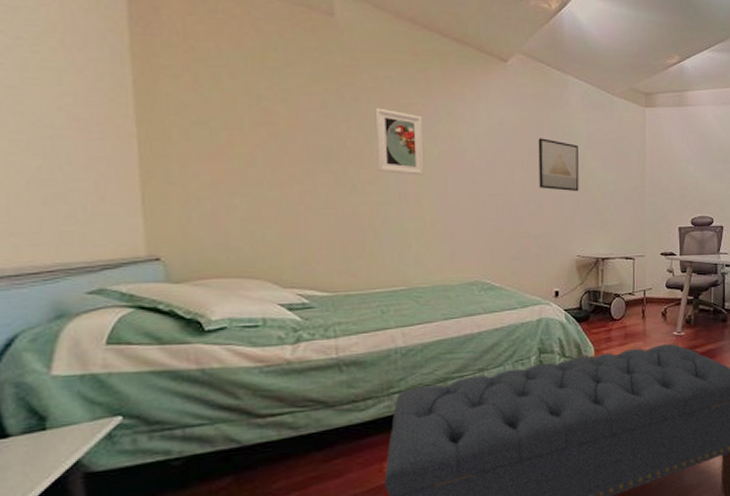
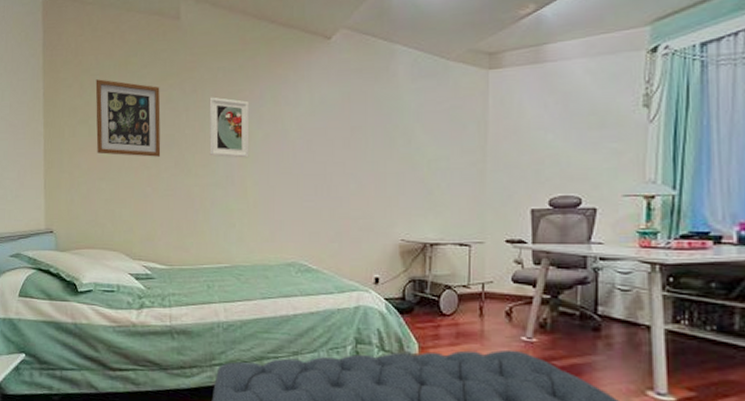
wall art: none [217,72,316,170] -> present [95,79,161,157]
wall art: present [538,138,579,192] -> none [361,114,405,170]

